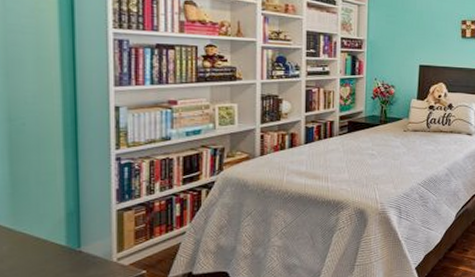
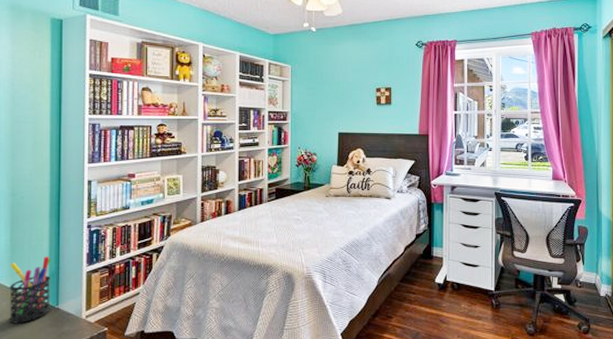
pen holder: none [10,193,70,270] -> present [9,257,52,324]

